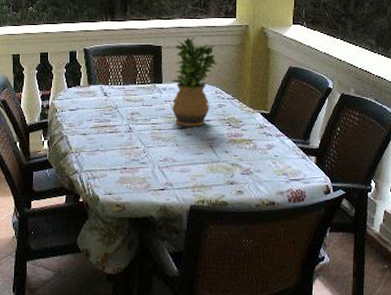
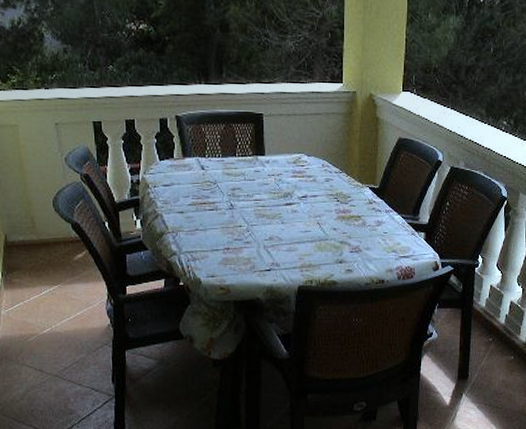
potted plant: present [171,37,218,127] -> none [275,104,324,203]

